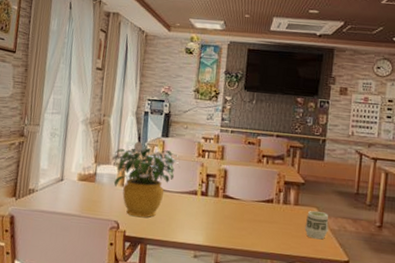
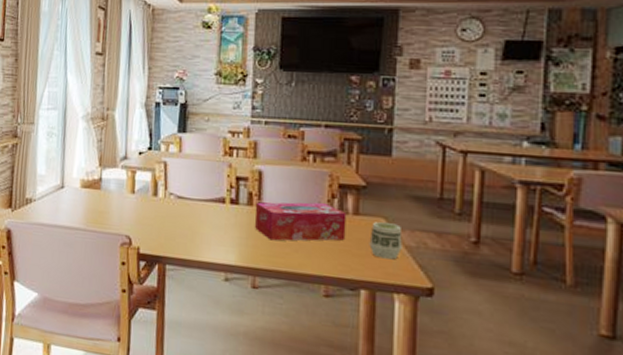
potted flower: present [113,141,181,218] -> none [121,138,203,232]
tissue box: none [219,194,289,226] -> present [254,202,347,241]

